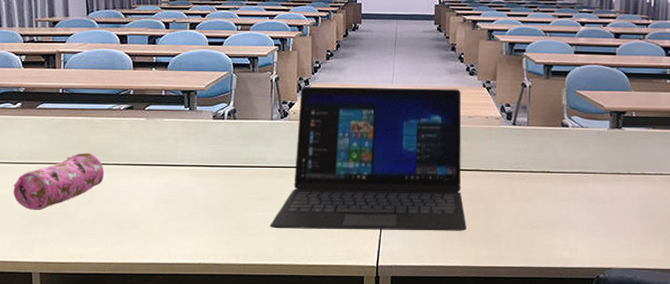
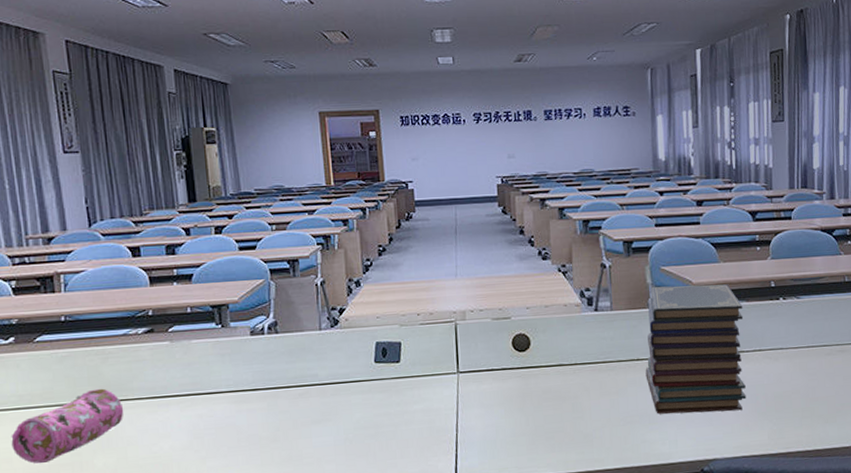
laptop: present [270,86,466,231] -> none [328,276,553,455]
book stack: none [554,108,649,227] -> present [645,284,746,414]

